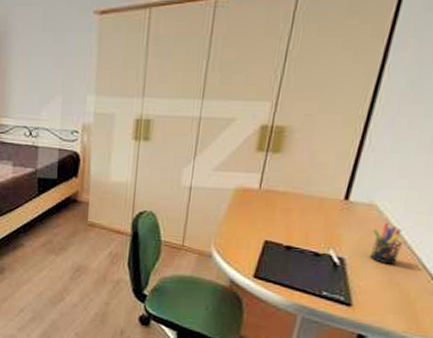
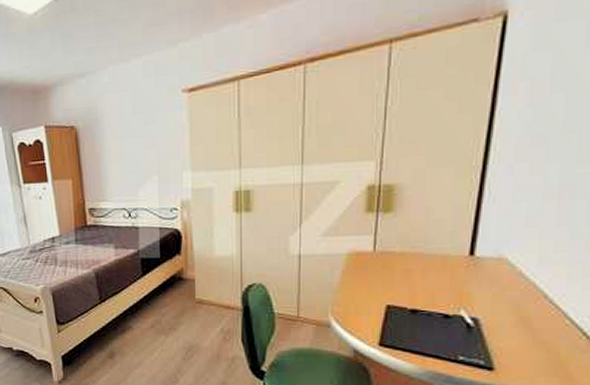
pen holder: present [369,222,403,265] -> none [506,276,543,322]

